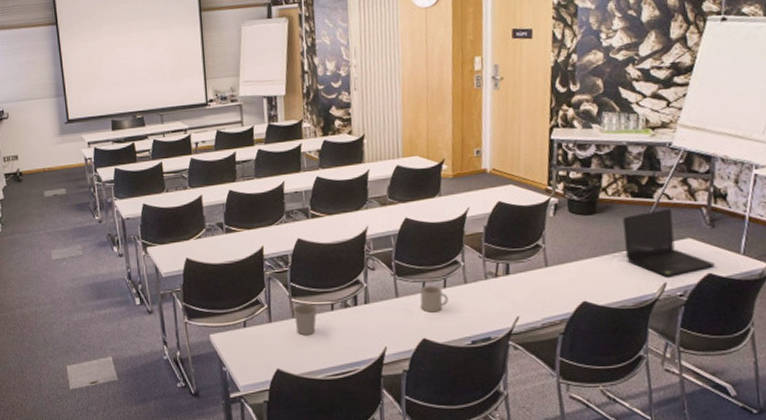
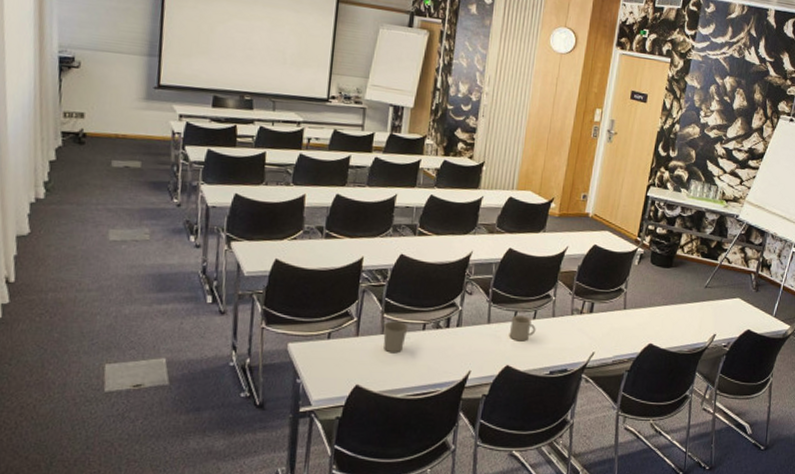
laptop: present [623,208,715,277] -> none [689,270,754,330]

